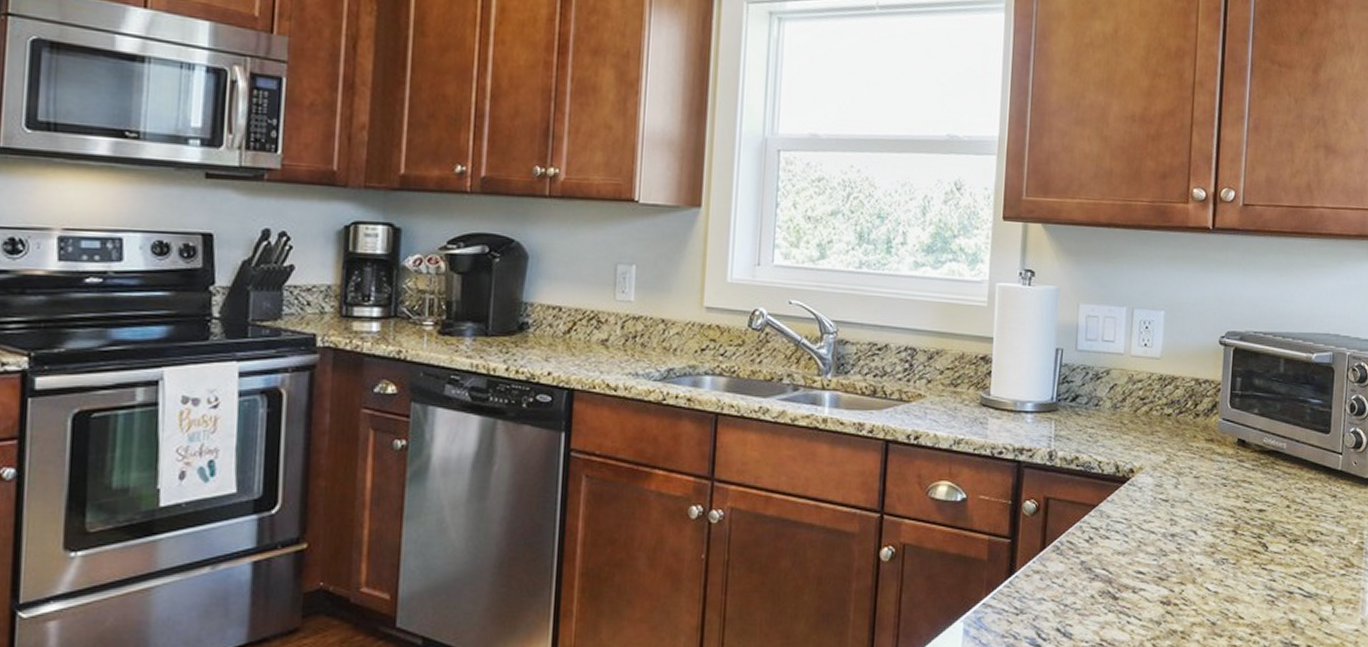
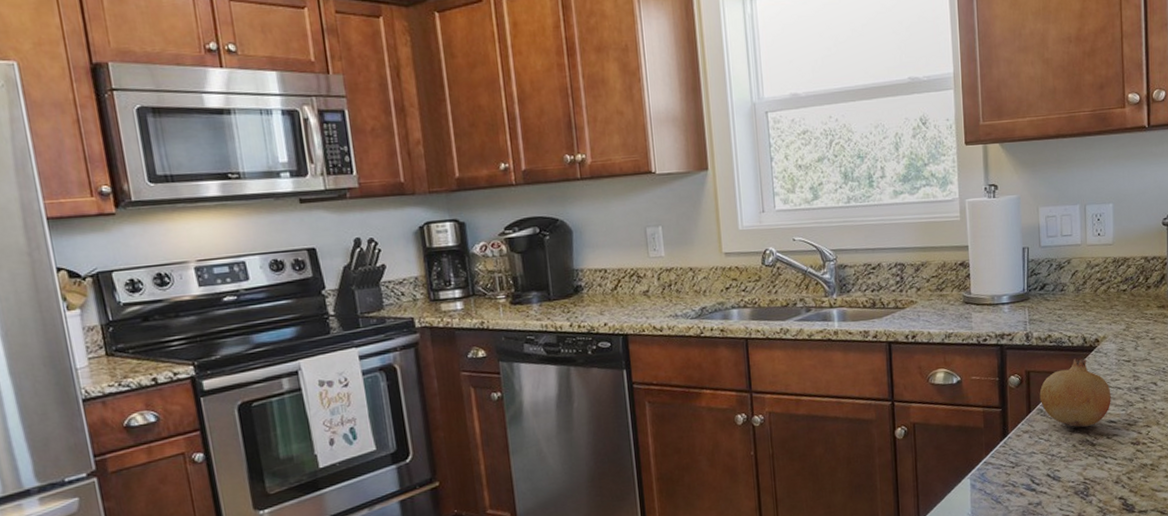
fruit: none [1057,489,1142,574] -> present [1039,358,1111,427]

